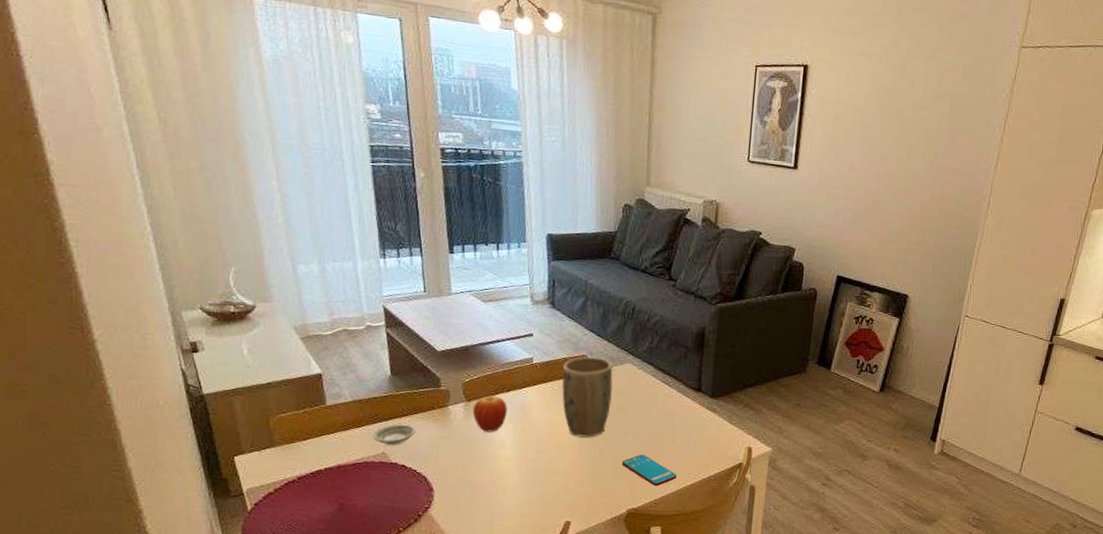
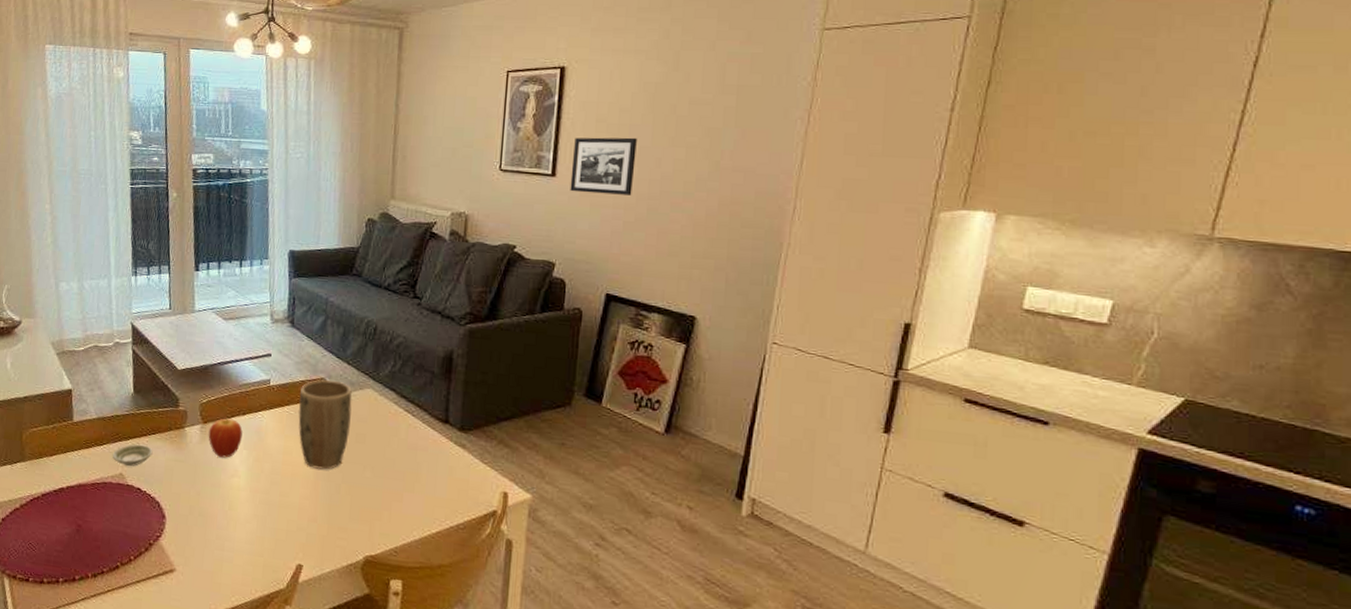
smartphone: present [621,454,677,486] -> none [359,492,420,531]
picture frame: none [809,133,868,189] -> present [570,137,637,195]

